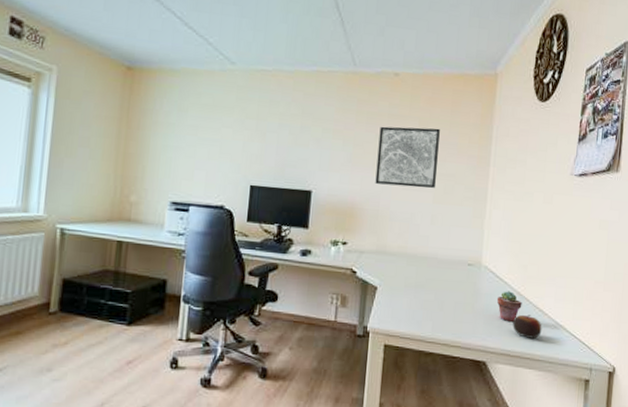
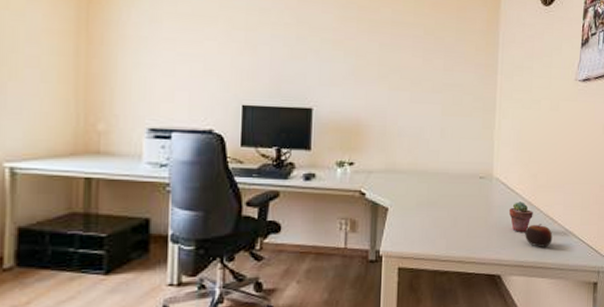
wall art: present [375,126,440,188] -> none [381,34,446,100]

